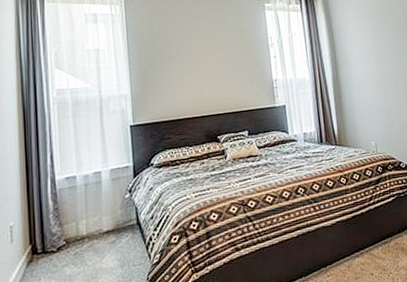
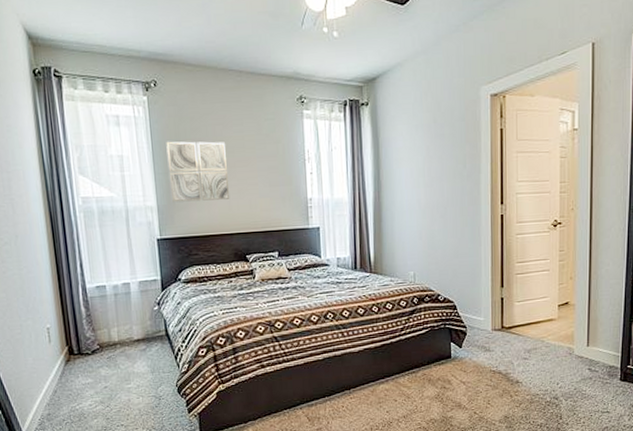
wall art: none [141,33,201,90] -> present [166,141,230,203]

